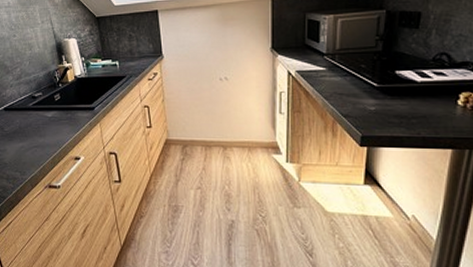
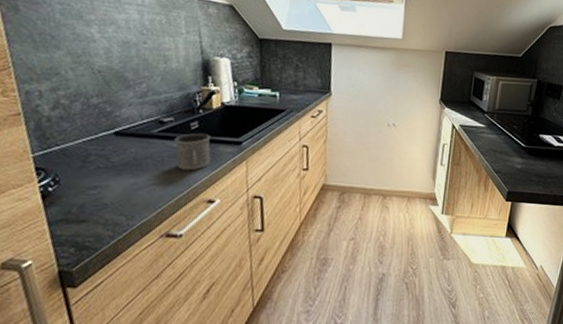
mug: none [45,103,72,134] -> present [174,133,211,171]

